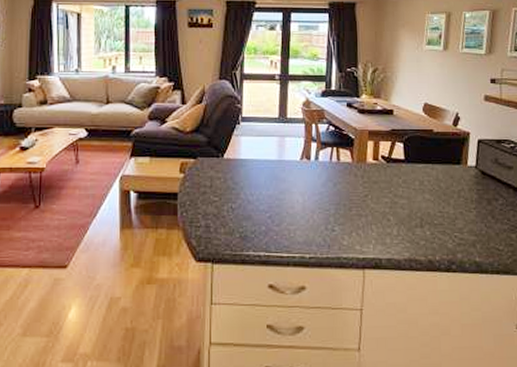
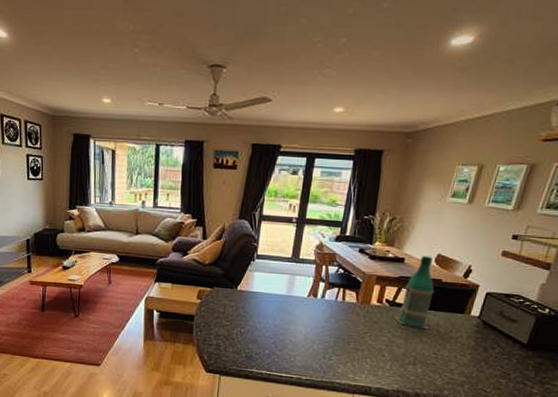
bottle: none [392,105,430,186] -> present [393,255,435,330]

